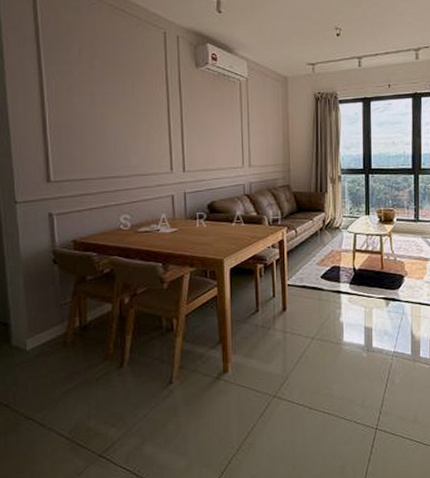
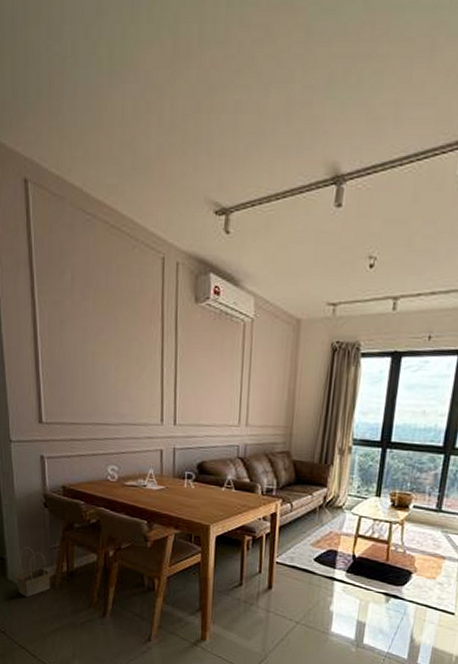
basket: none [22,307,61,362] -> present [16,547,50,598]

